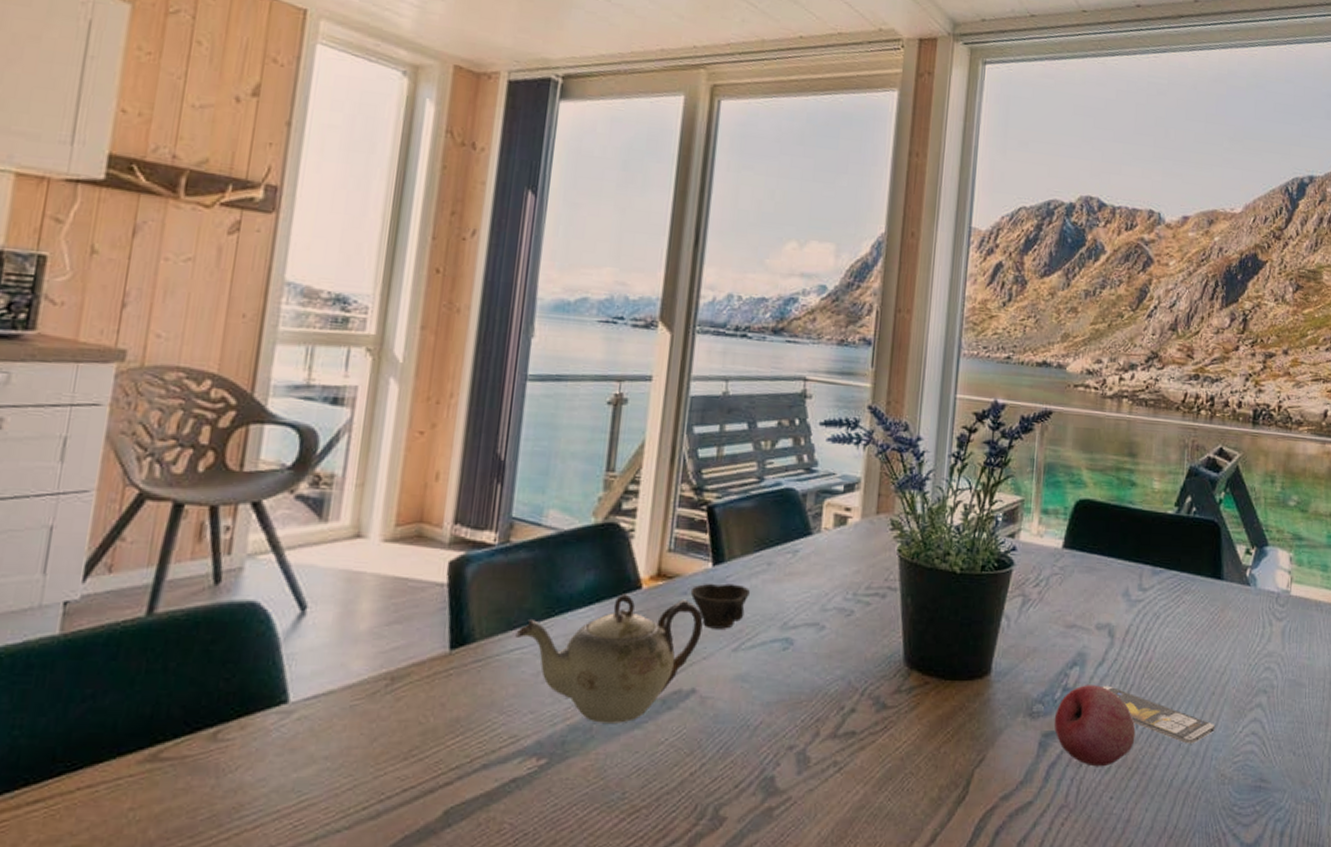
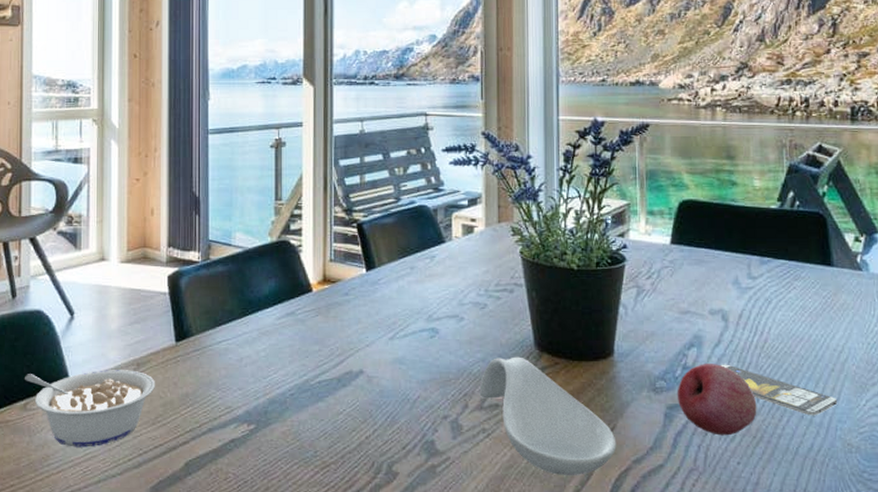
legume: none [219,685,414,792] -> present [25,370,155,448]
teapot: present [515,594,703,723] -> none [222,296,363,397]
cup: present [690,583,750,629] -> none [351,285,398,322]
spoon rest: none [834,674,985,816] -> present [479,356,617,475]

